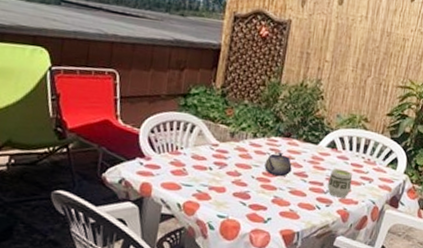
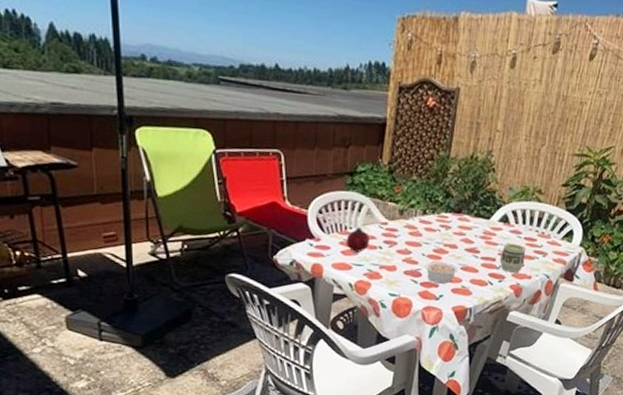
fruit: none [176,147,200,173] -> present [345,226,370,253]
legume: none [254,184,292,207] -> present [425,261,464,284]
teapot: present [264,151,292,177] -> none [435,228,463,254]

